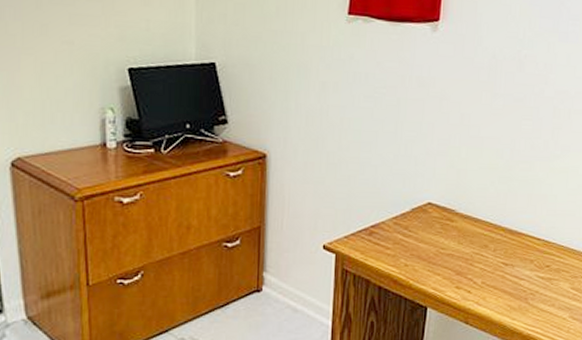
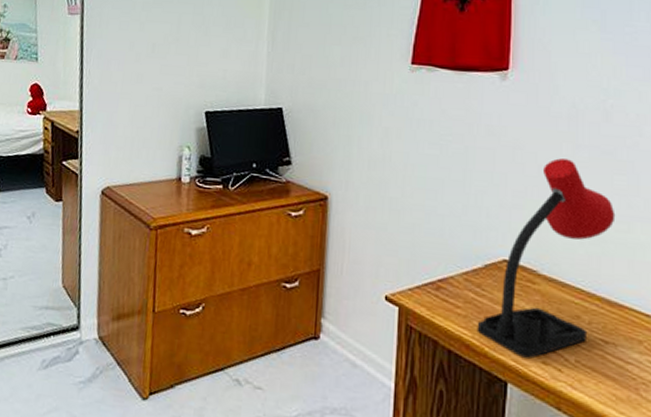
desk lamp: none [403,107,521,285] -> present [477,158,616,359]

